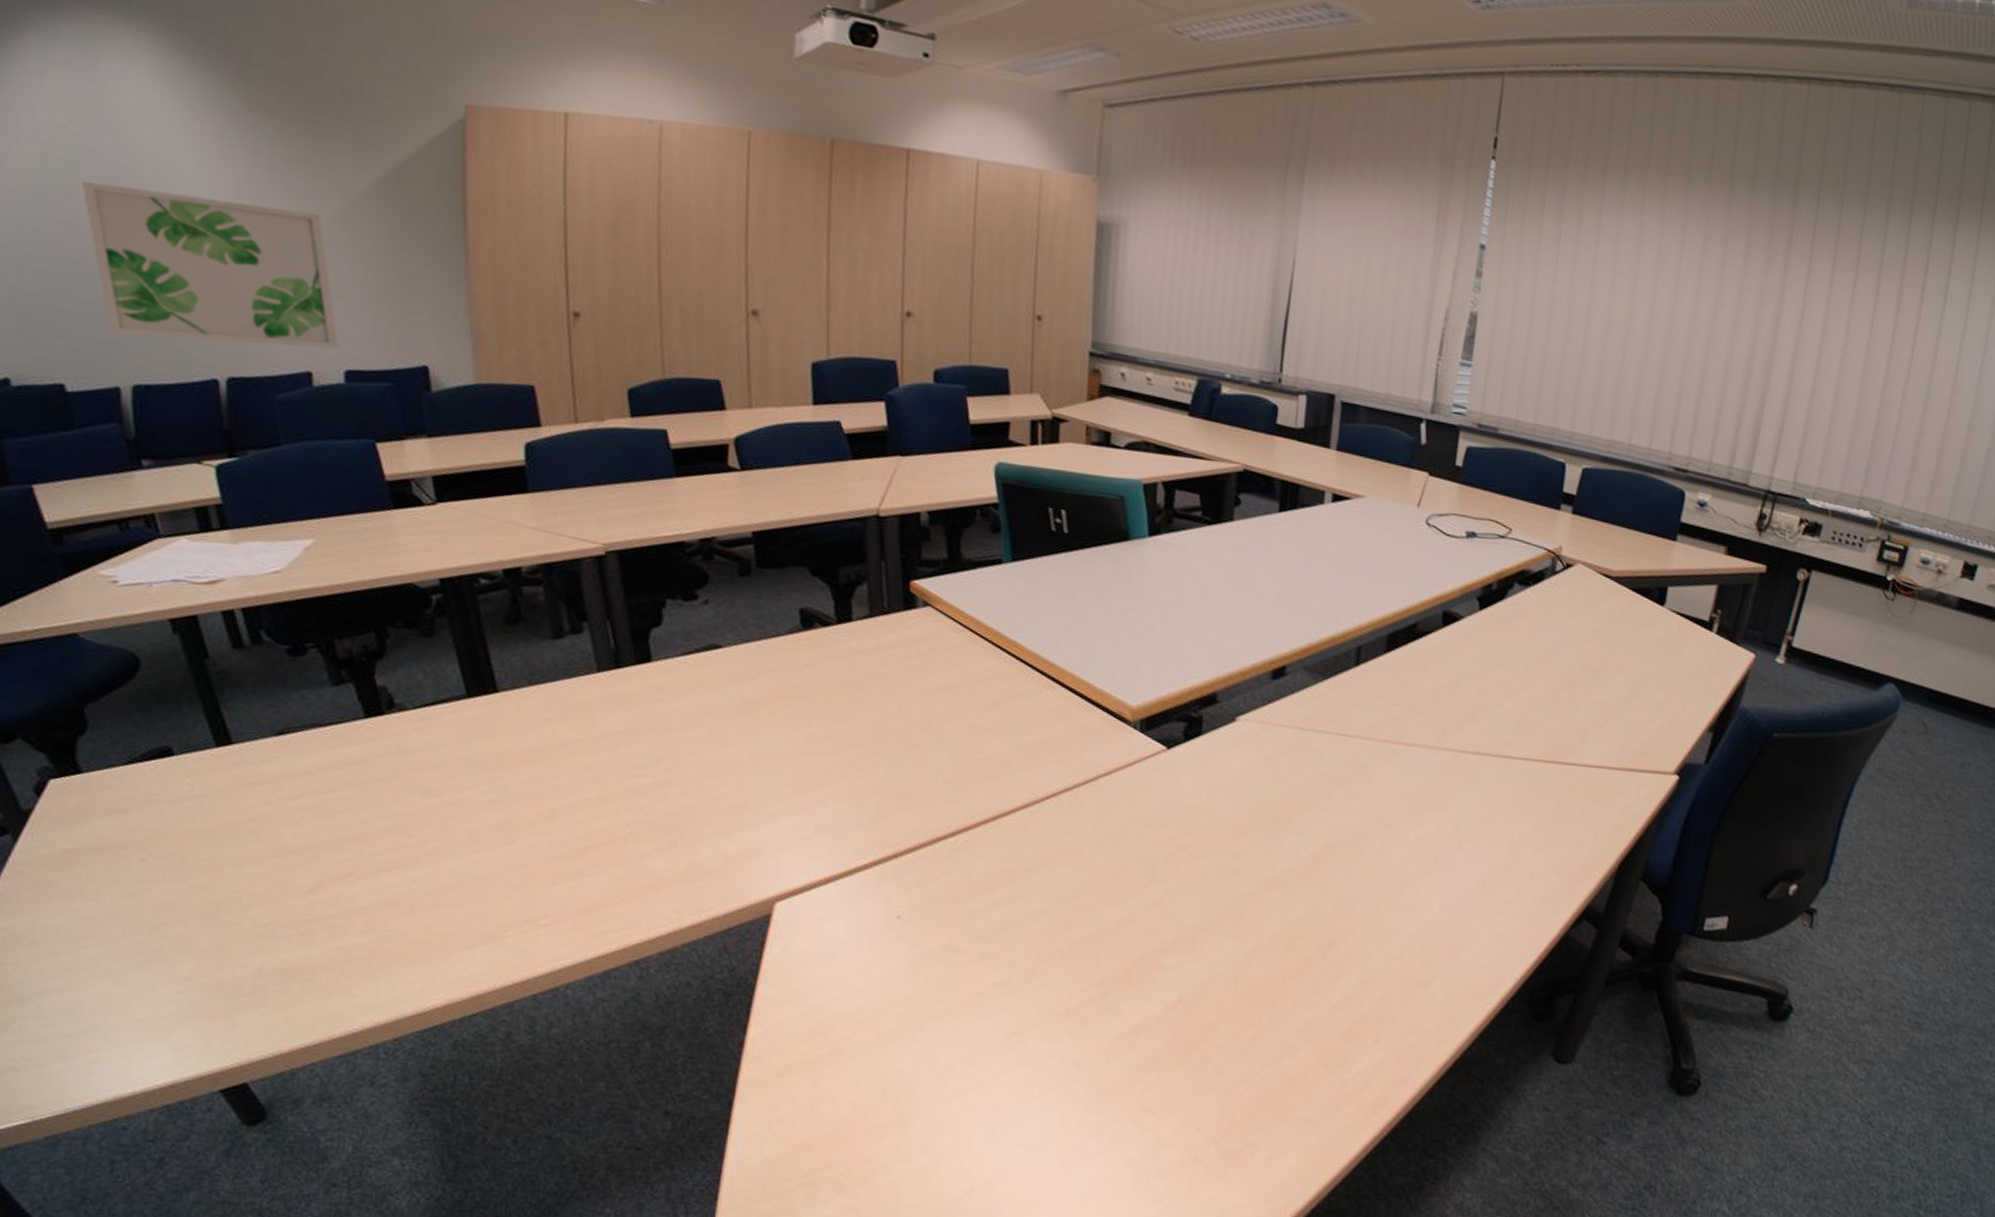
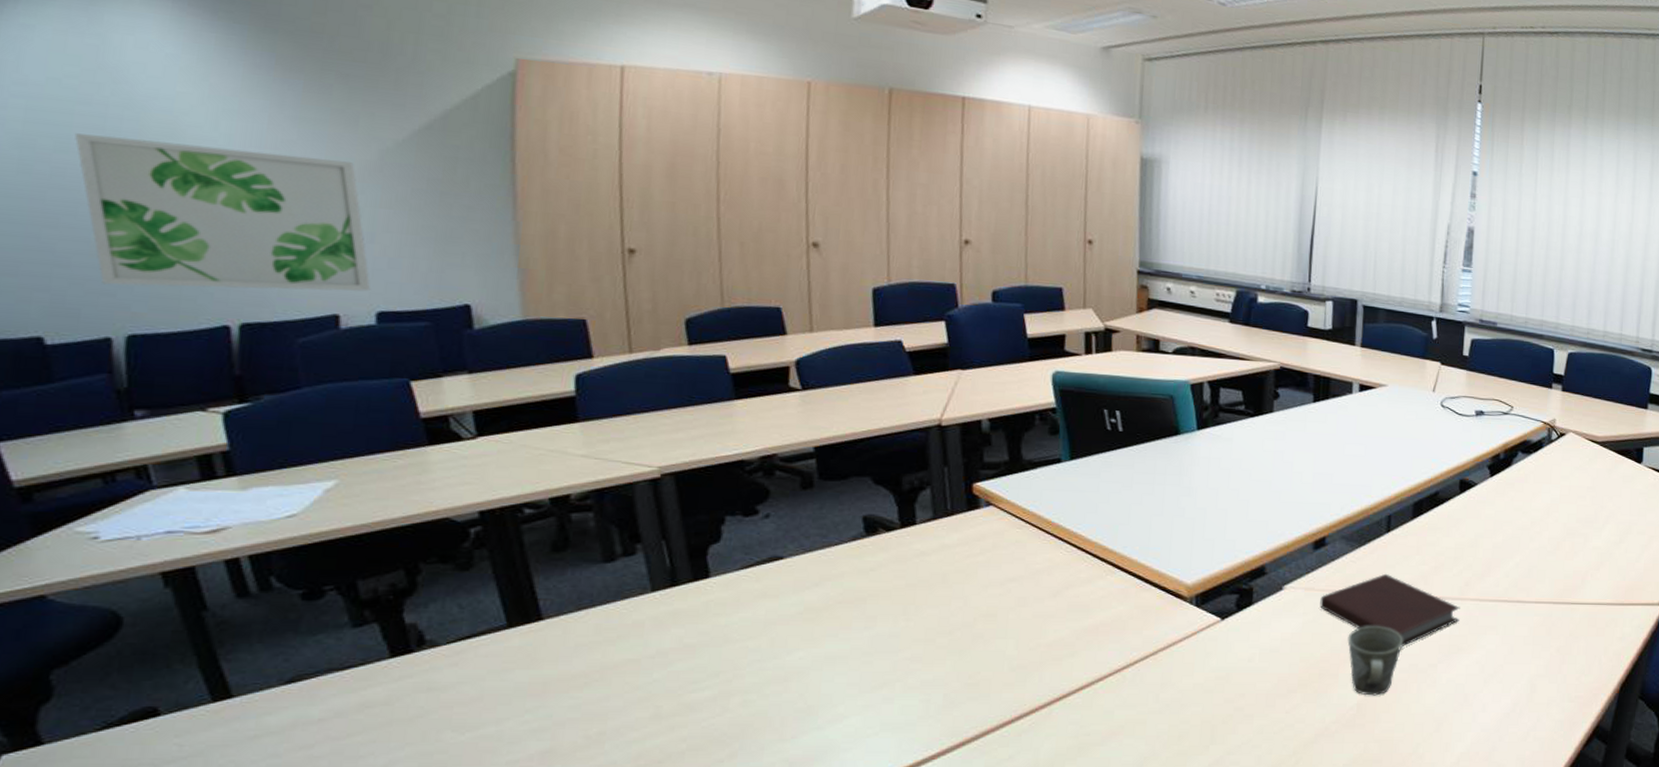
notebook: none [1276,712,1435,796] -> present [1320,573,1460,646]
mug: none [1305,769,1368,848] -> present [1347,625,1403,696]

